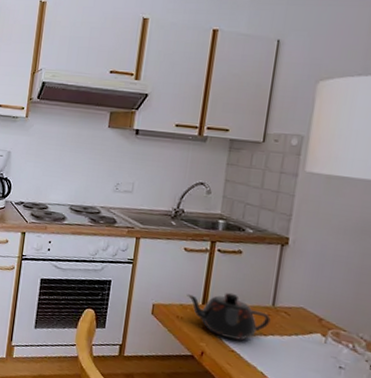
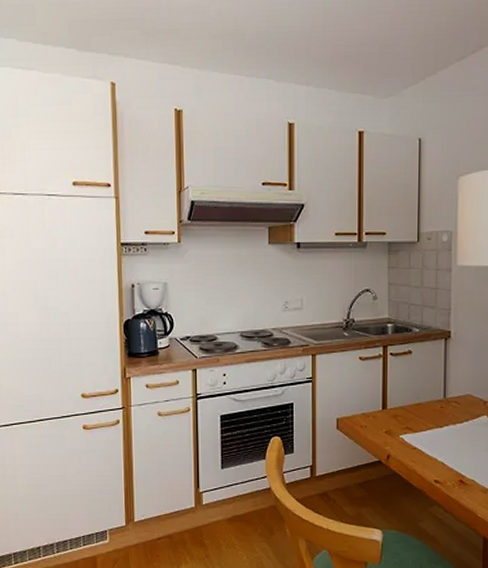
teapot: present [187,292,271,341] -> none [367,393,444,437]

